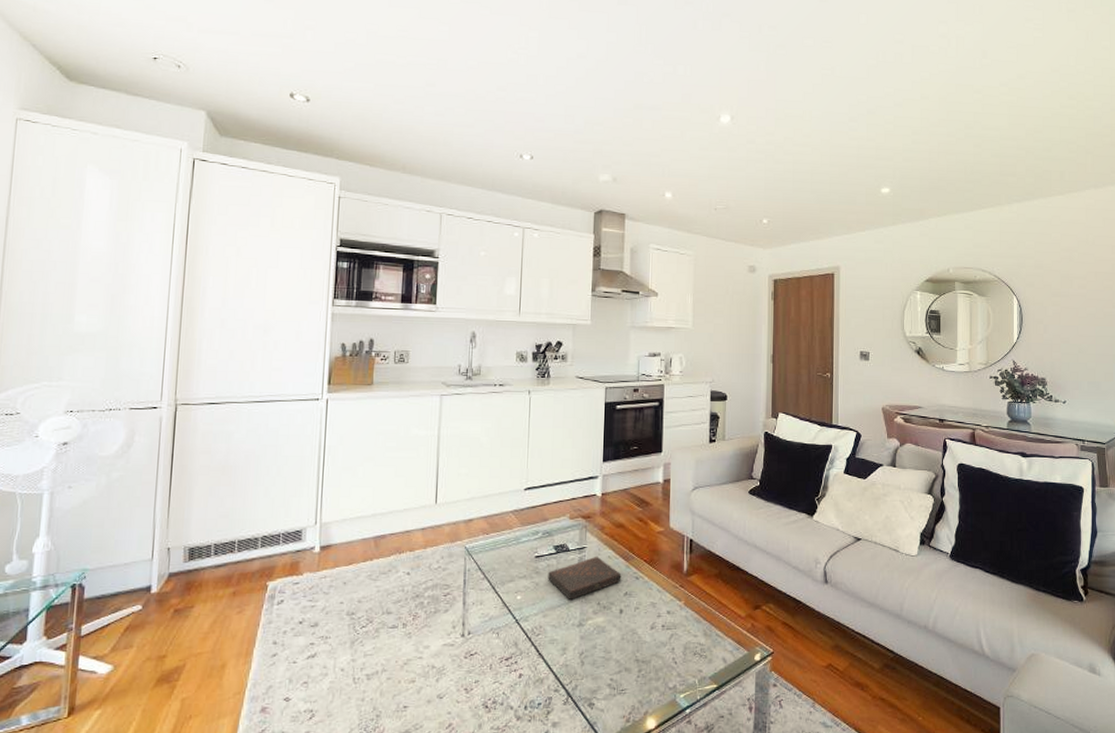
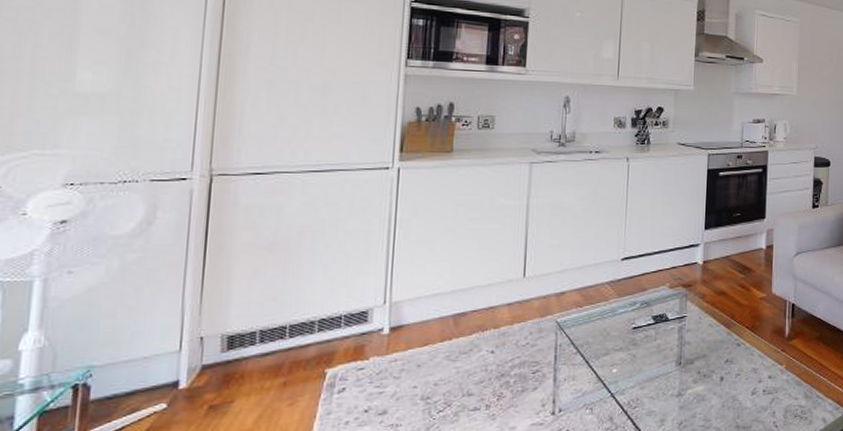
book: present [548,556,622,601] -> none [646,324,723,371]

